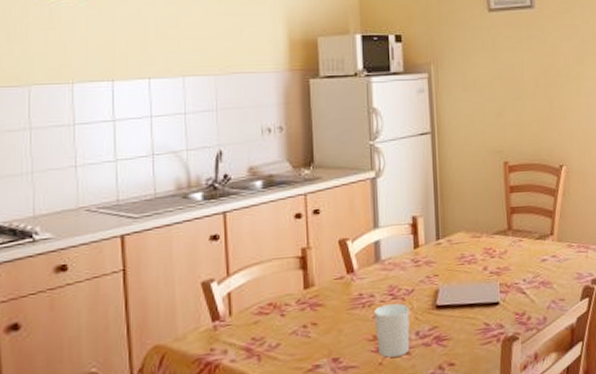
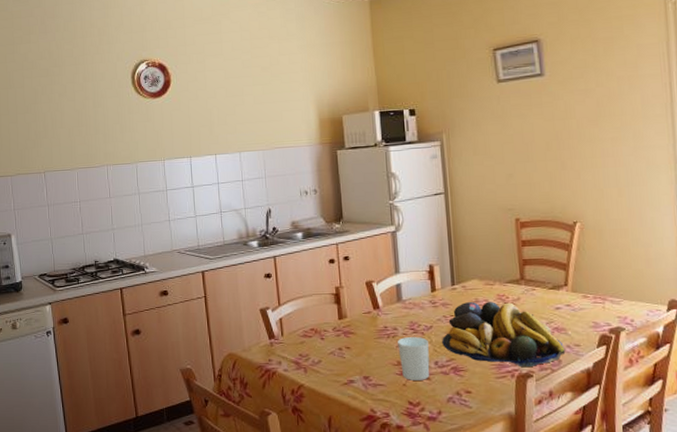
fruit bowl: none [424,256,551,329] -> present [442,302,566,367]

